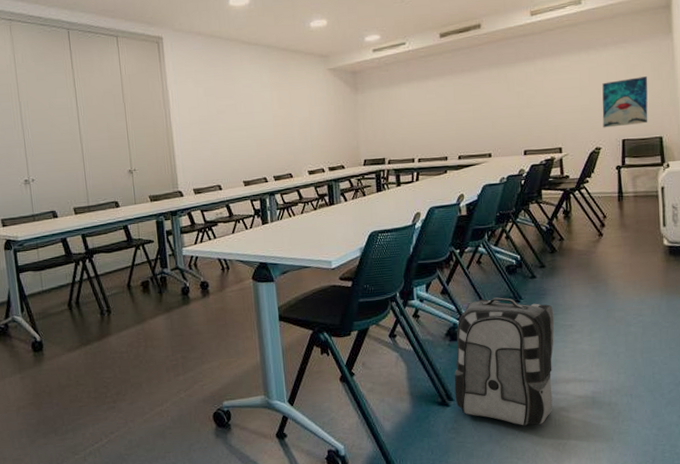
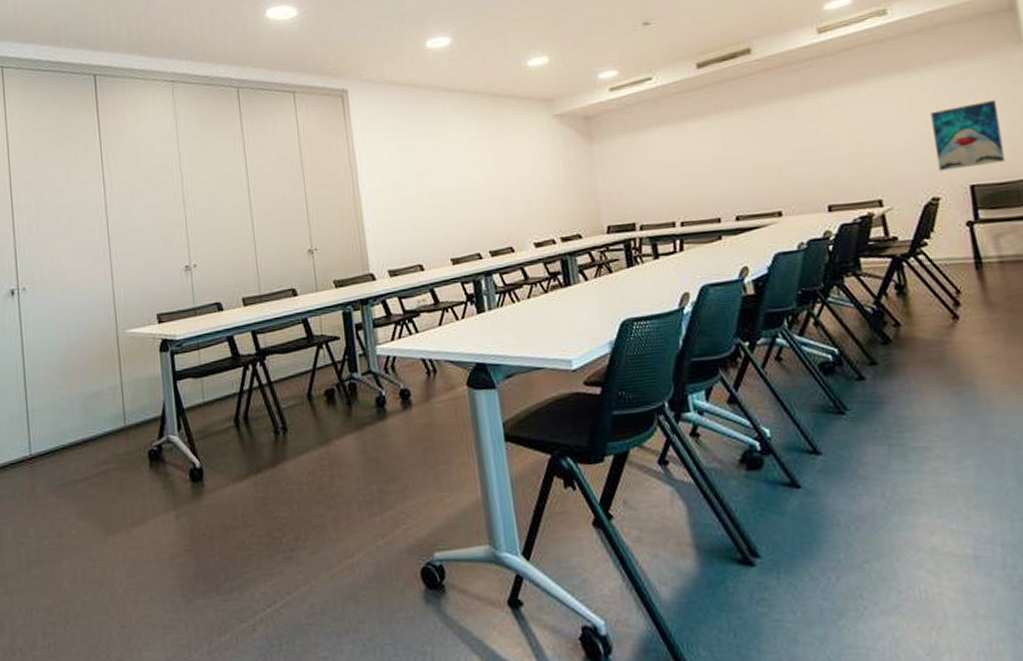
backpack: present [454,297,554,427] -> none [755,407,913,600]

